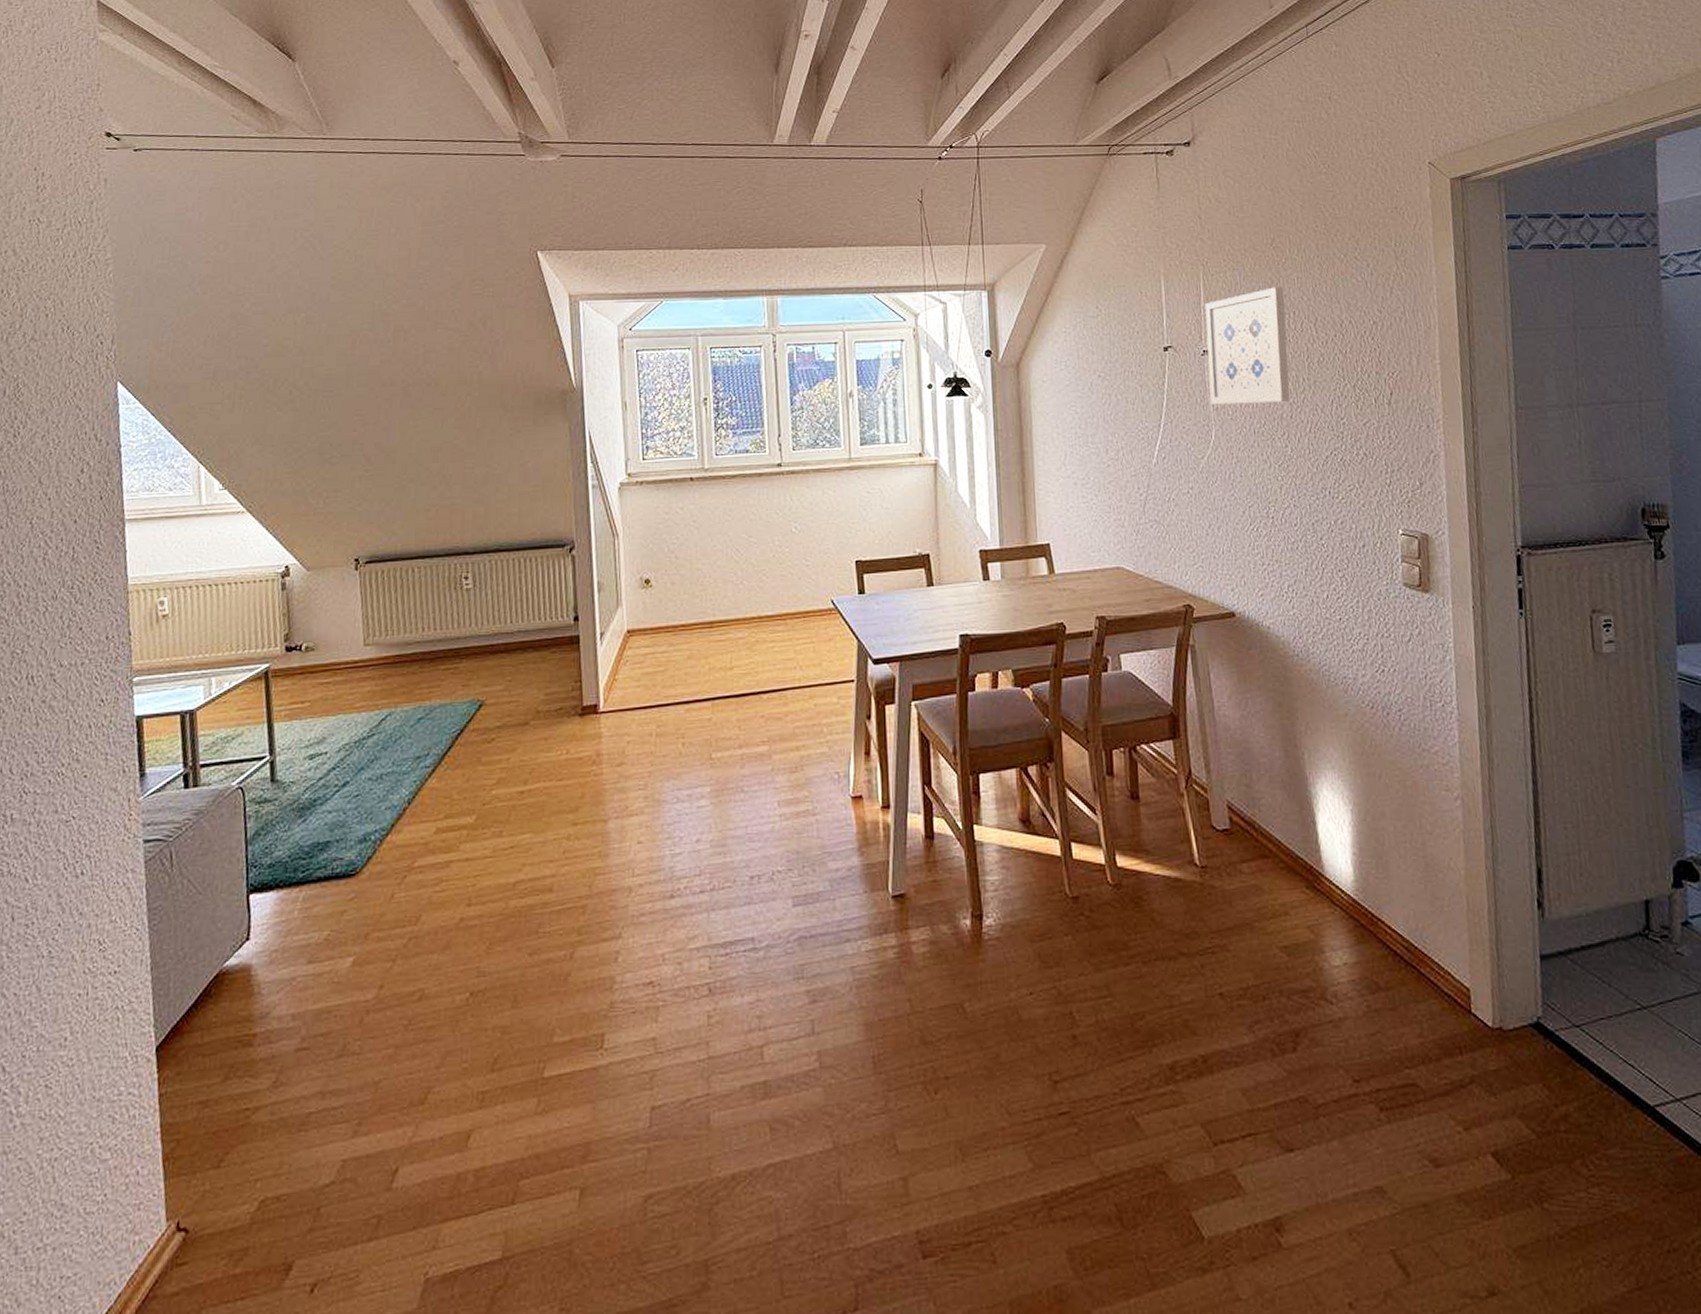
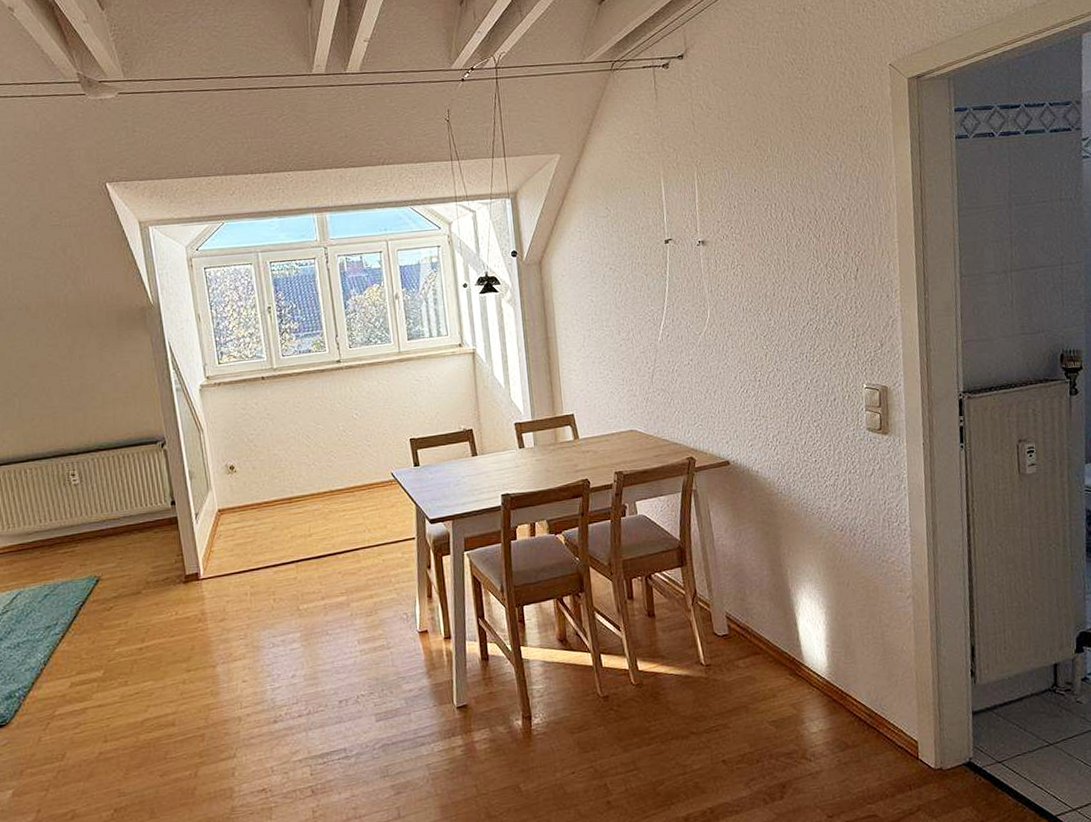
wall art: present [1205,287,1290,405] -> none [699,182,773,288]

